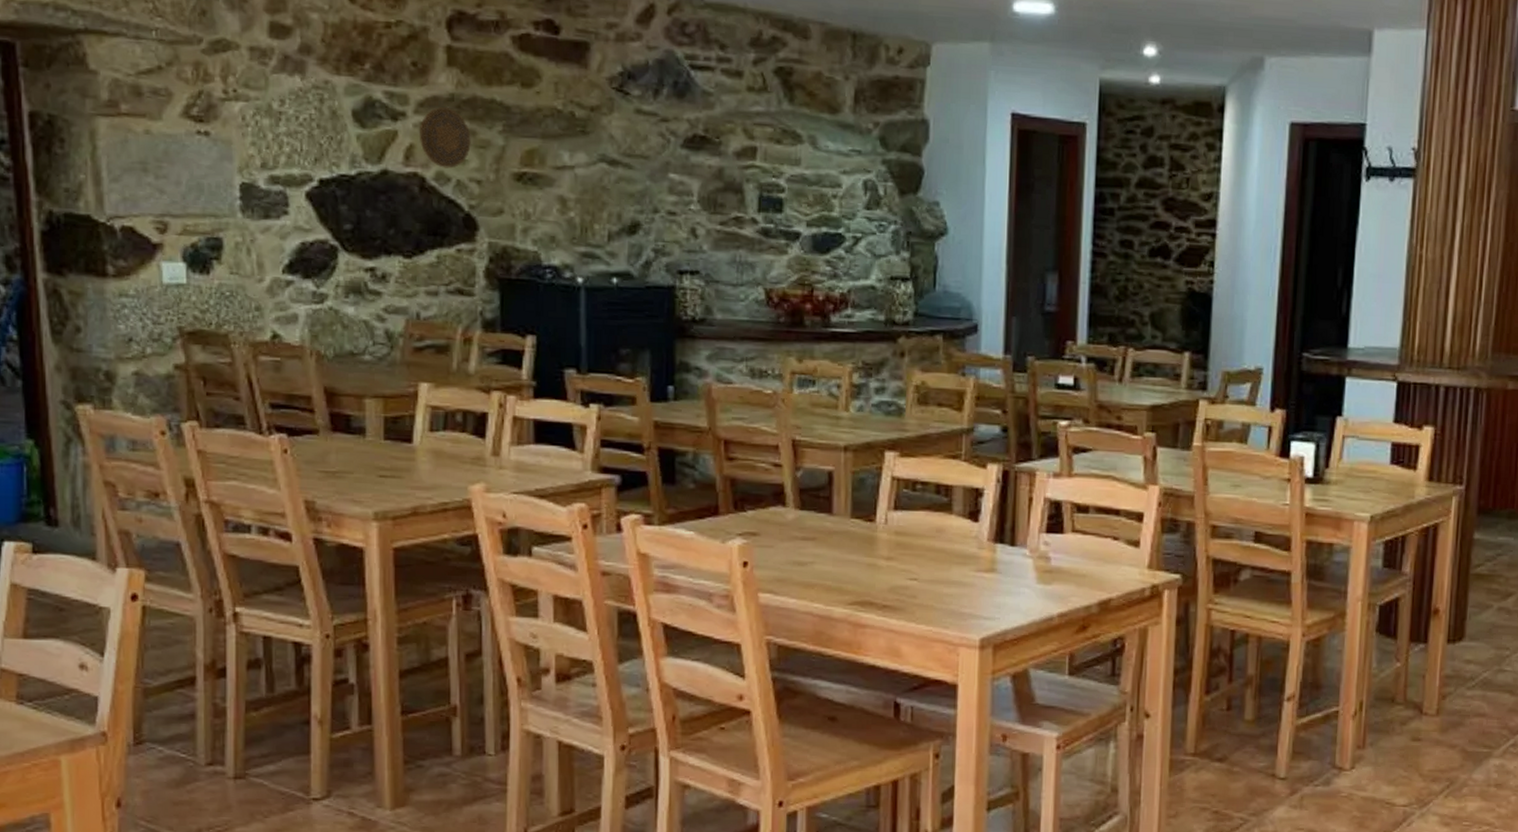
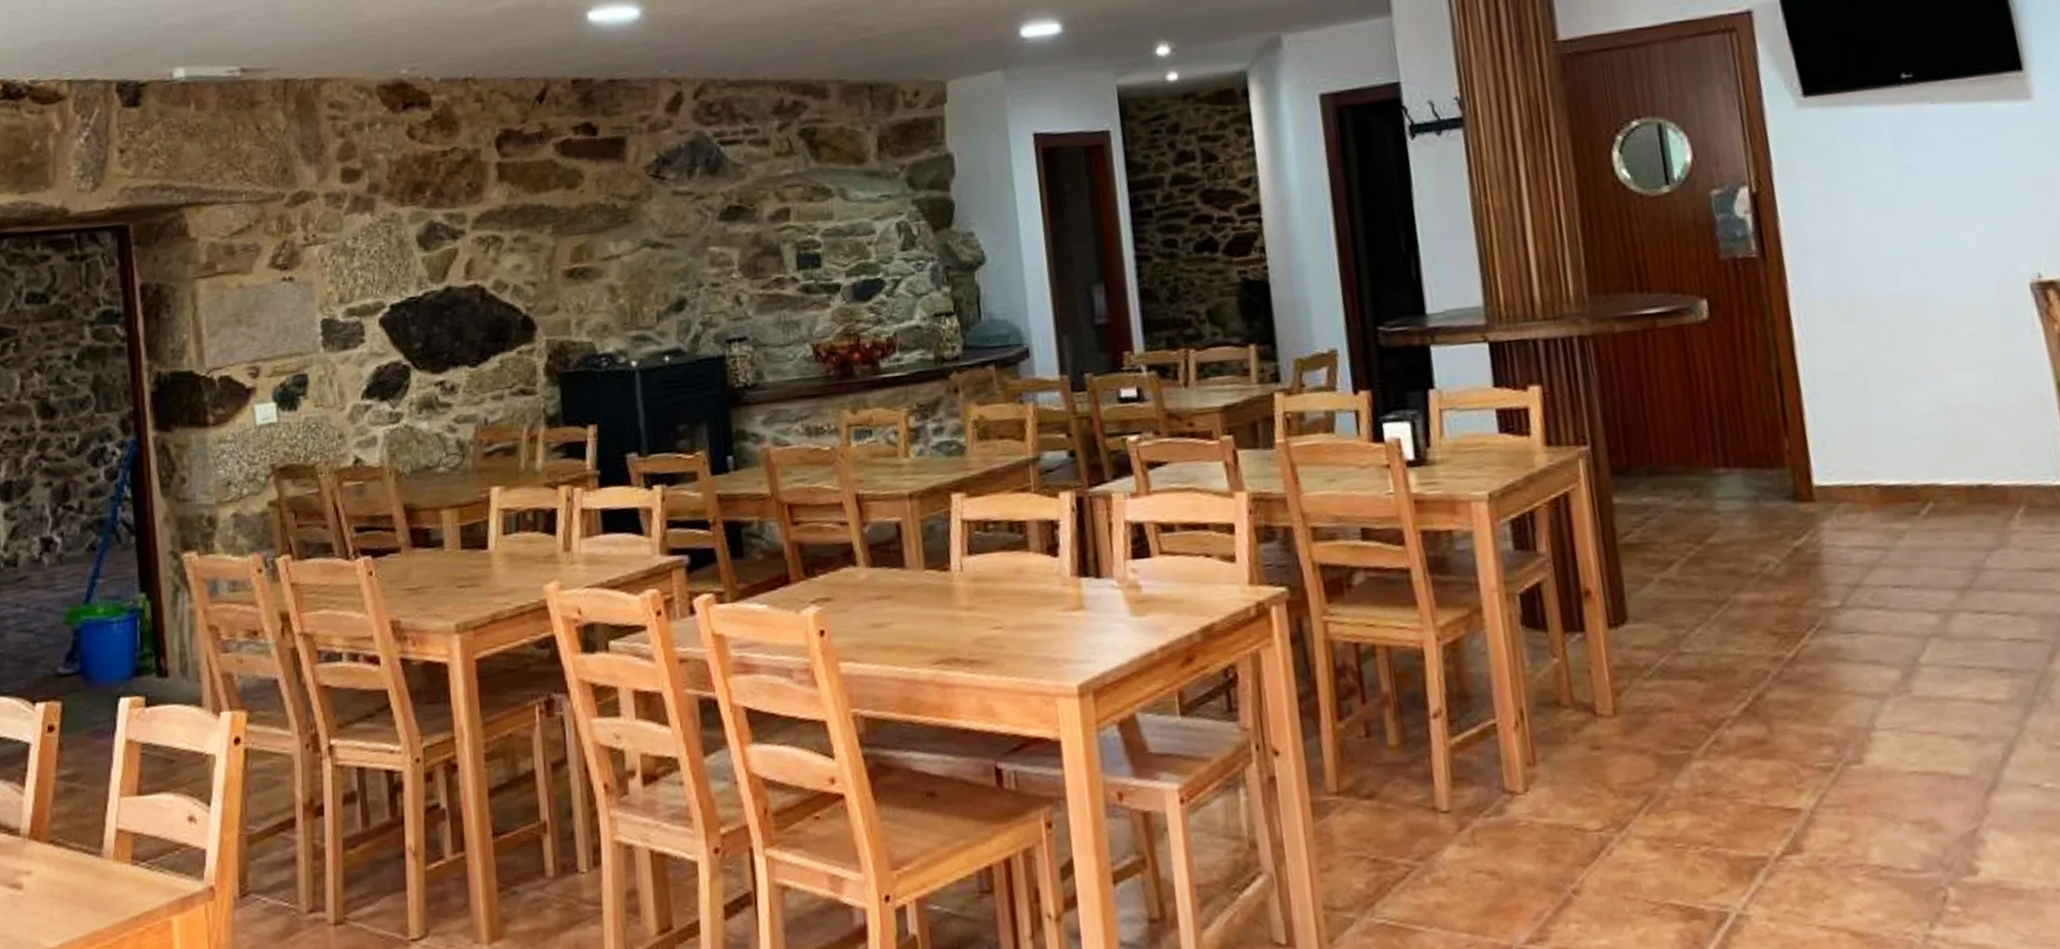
decorative plate: present [420,106,472,169] -> none [477,219,526,277]

